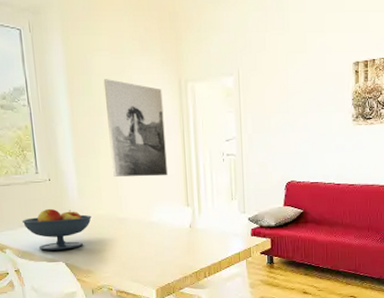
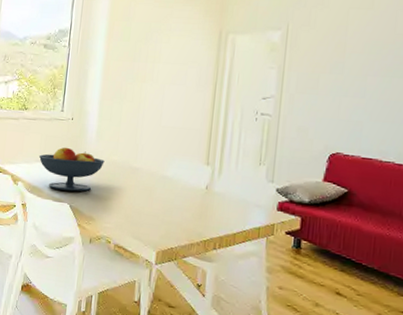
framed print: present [103,79,169,178] -> none [135,26,200,129]

